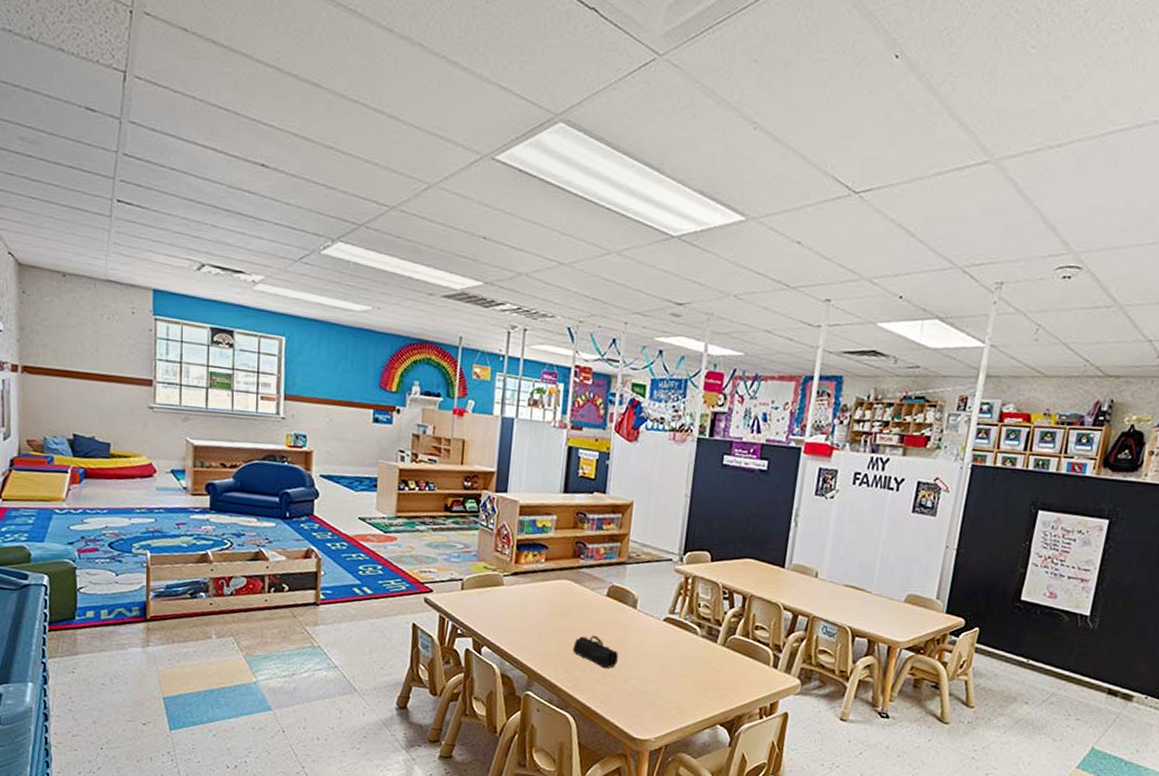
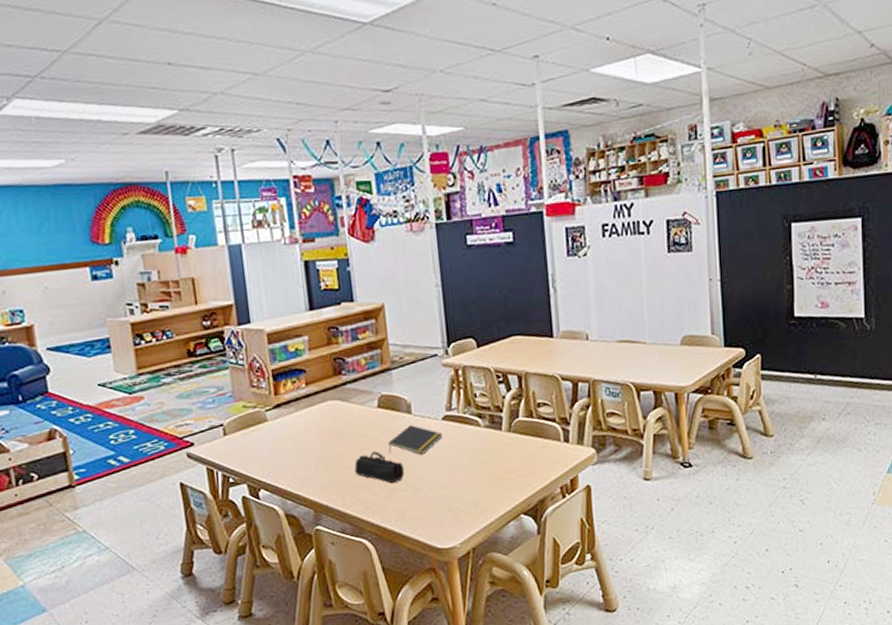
notepad: none [608,619,661,649] -> present [388,425,443,455]

